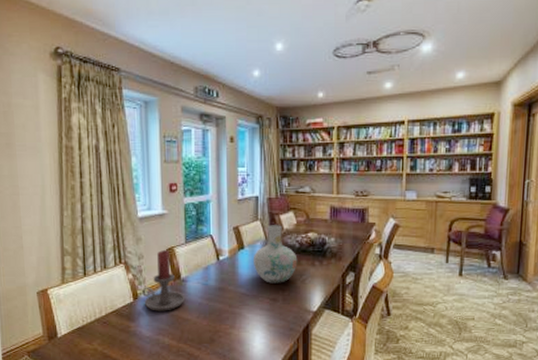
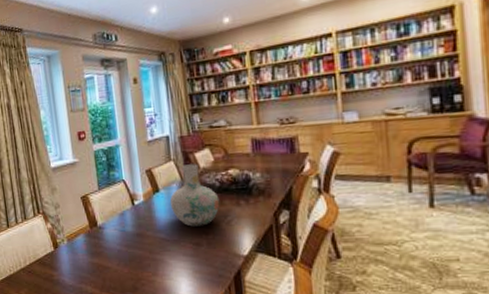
candle holder: present [142,249,186,311] -> none [61,197,104,260]

